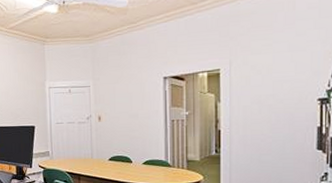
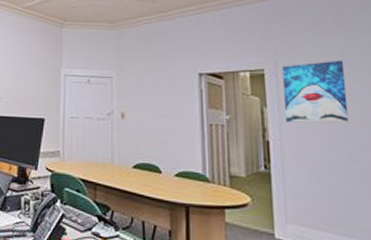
wall art: none [236,55,289,113] -> present [283,60,350,123]

